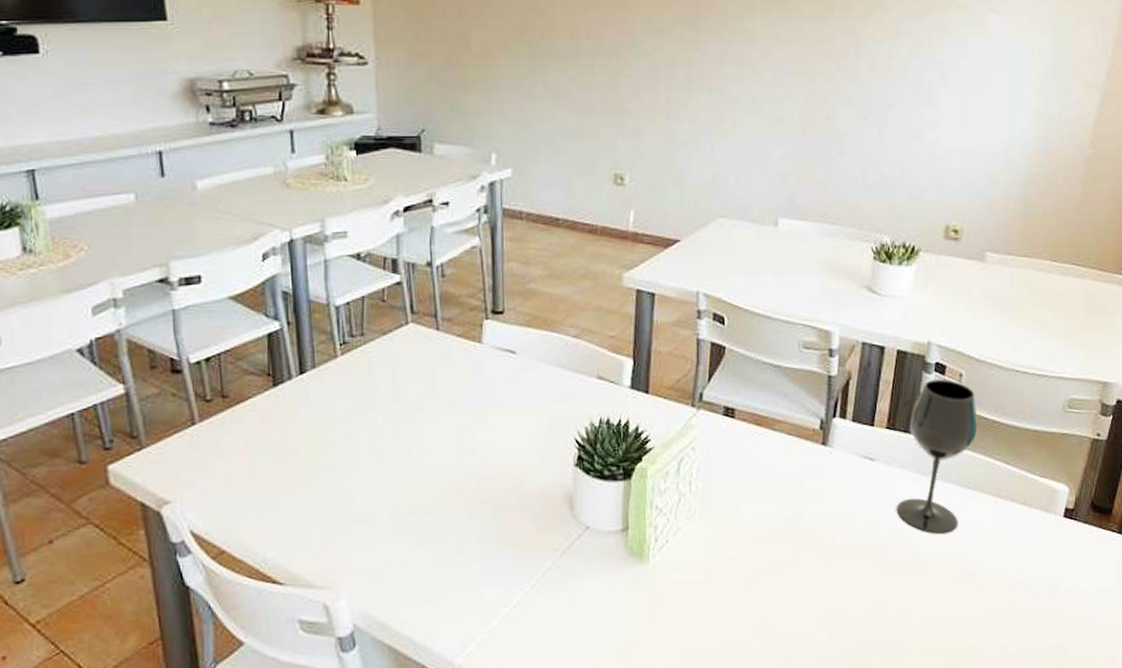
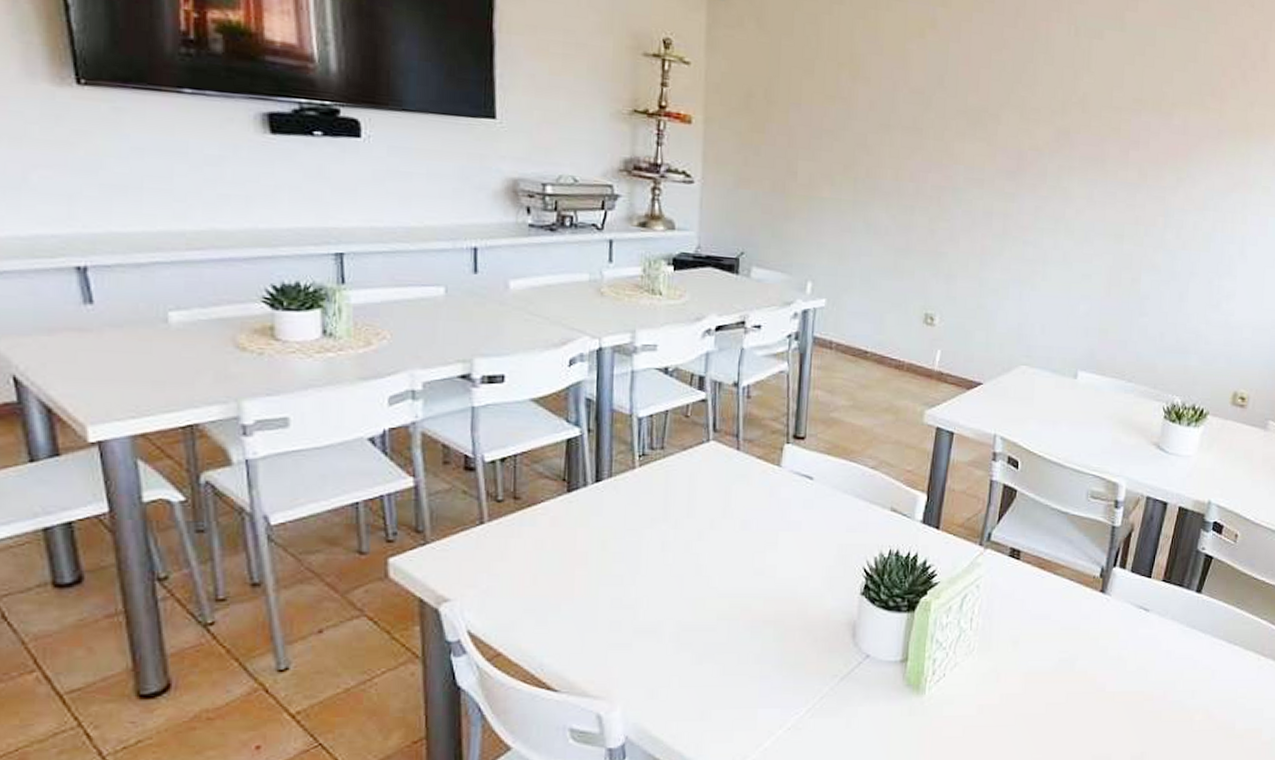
wineglass: present [896,379,978,534] -> none [1165,538,1249,686]

